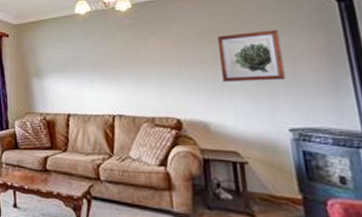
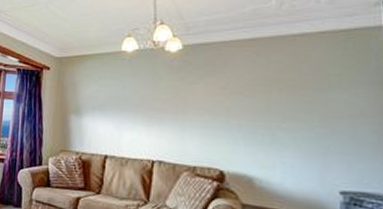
wall art: present [218,29,286,82] -> none [272,84,342,139]

